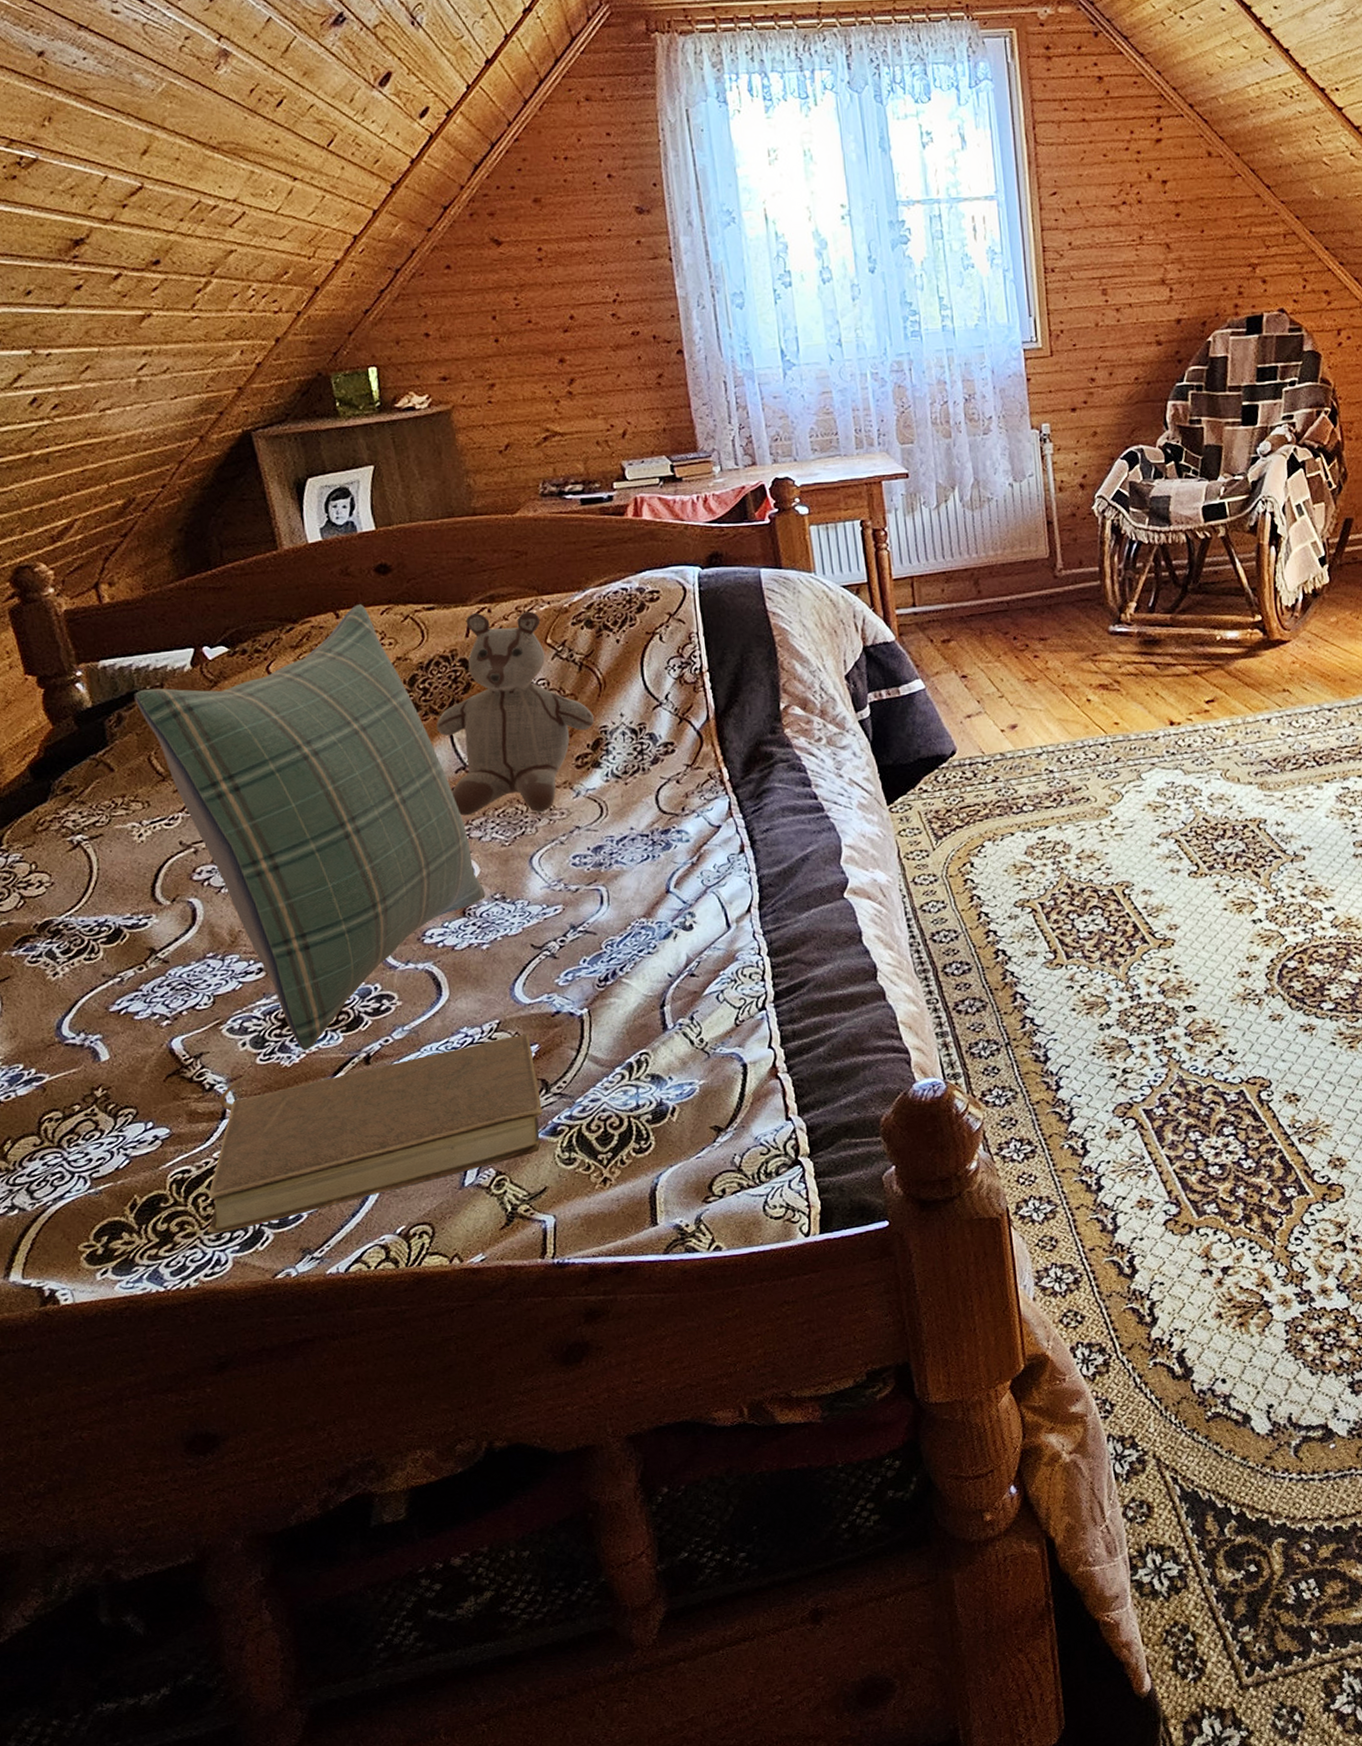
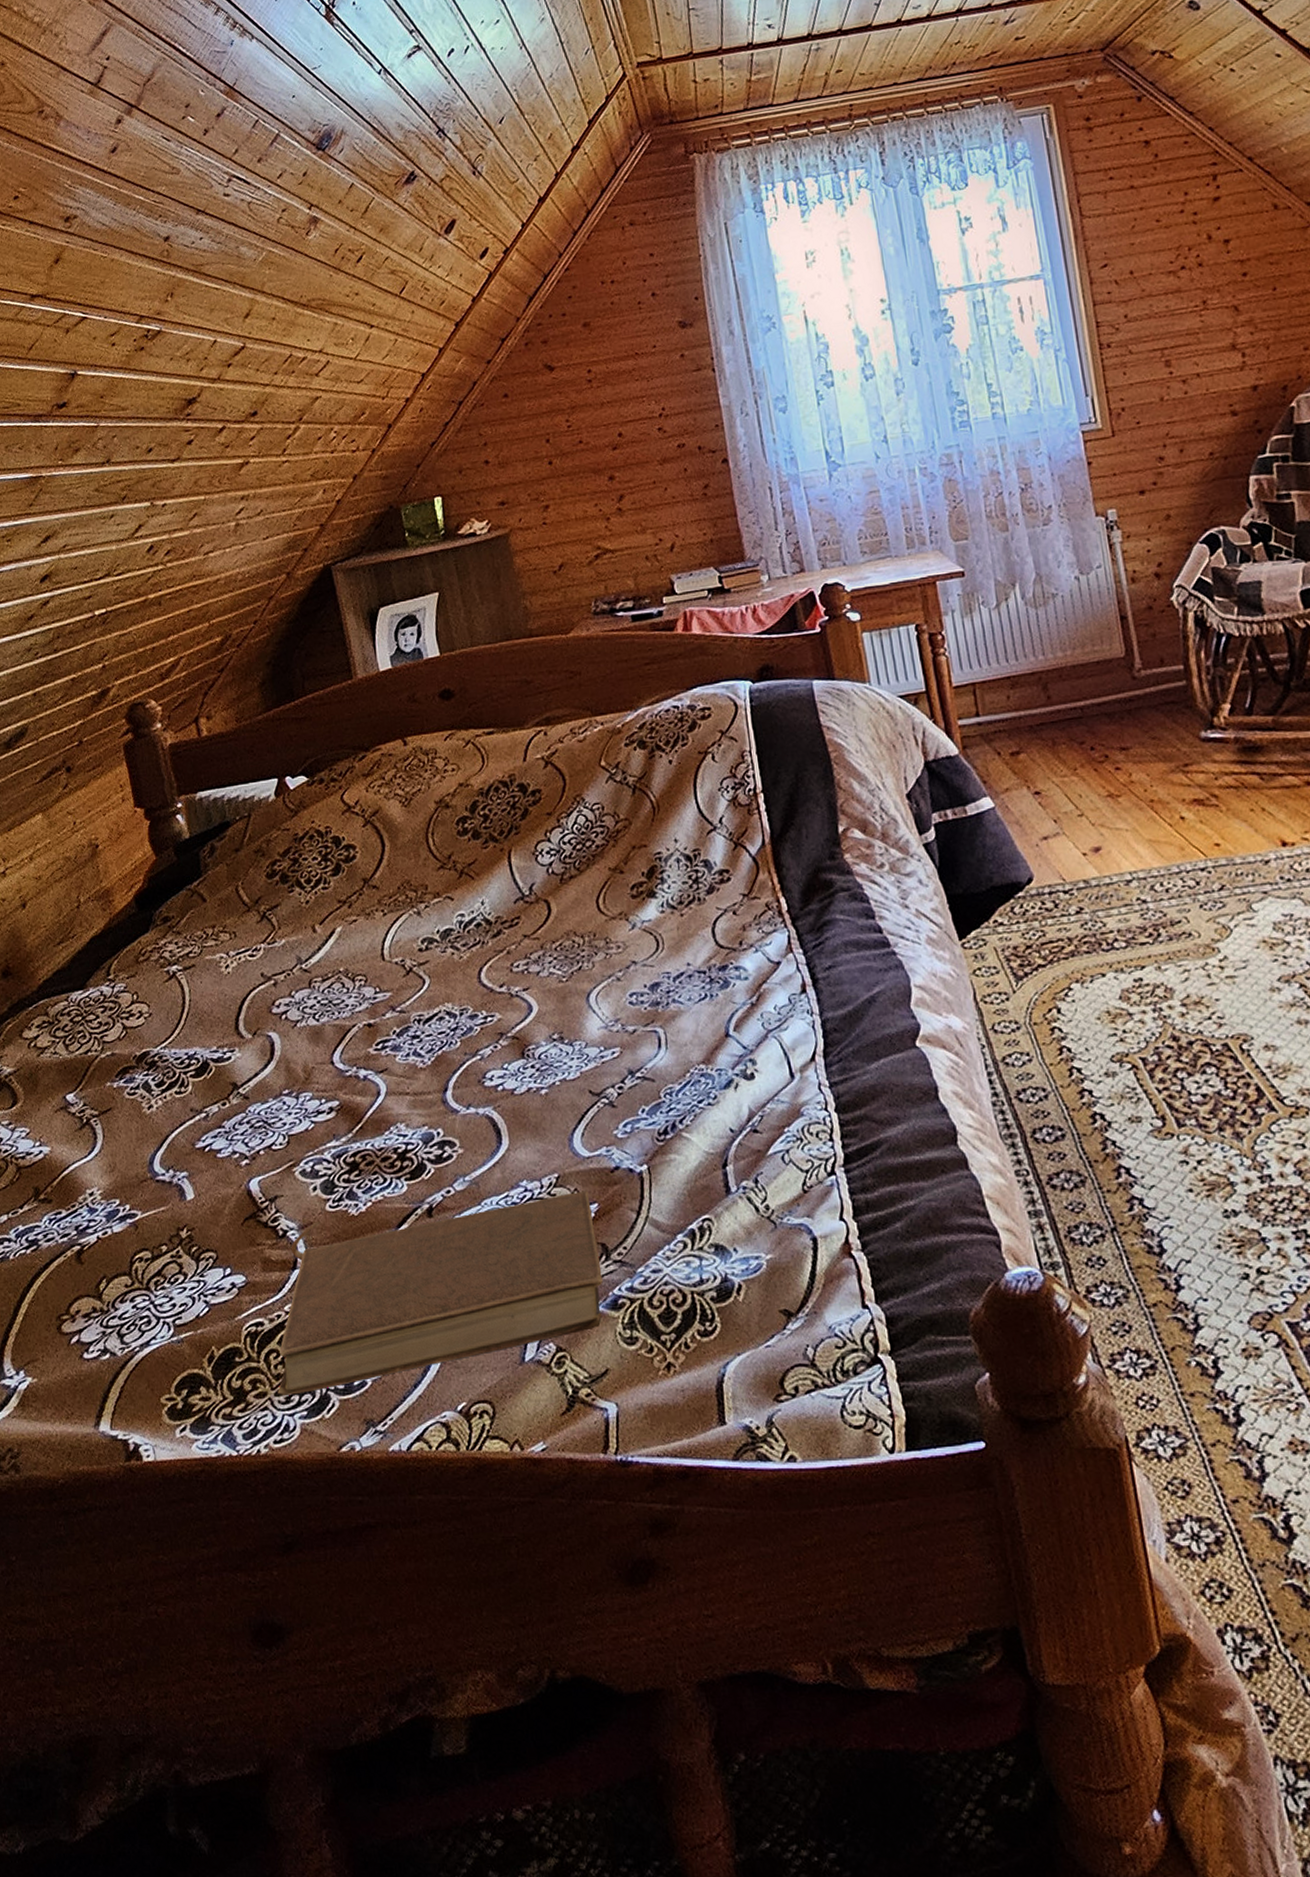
pillow: present [134,604,486,1051] -> none [225,730,544,1199]
stuffed bear: present [436,611,595,816] -> none [495,733,649,949]

